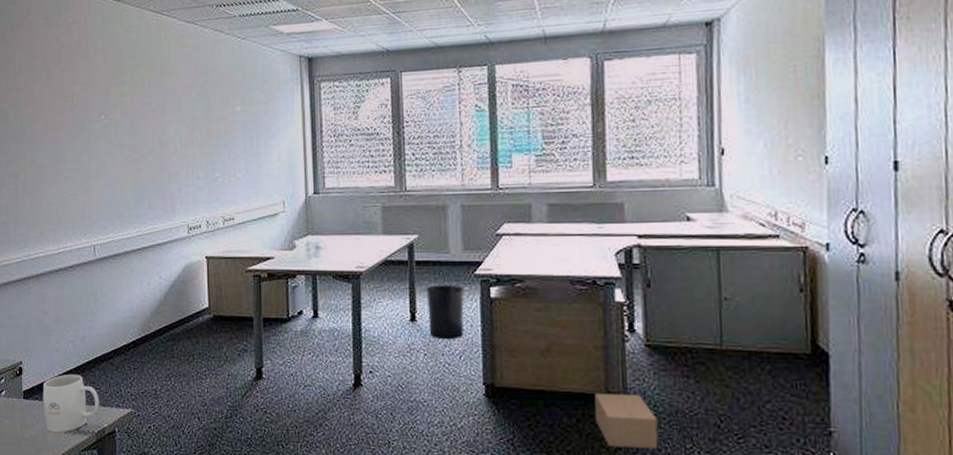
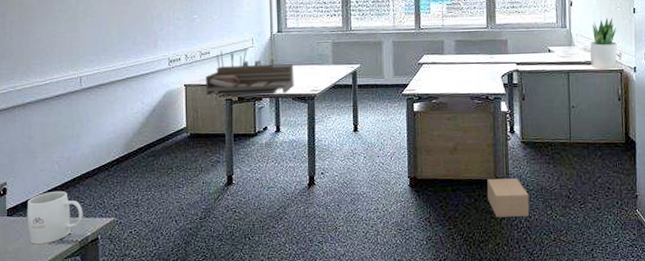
desk organizer: none [229,214,335,271] -> present [205,49,294,96]
waste bin: present [426,284,465,339] -> none [365,102,395,144]
planter: none [753,170,798,247] -> present [590,17,617,70]

